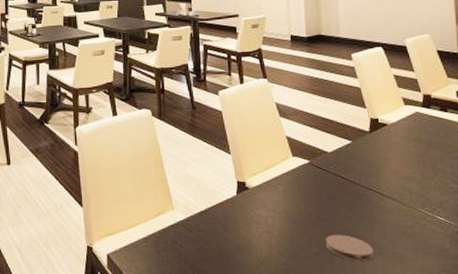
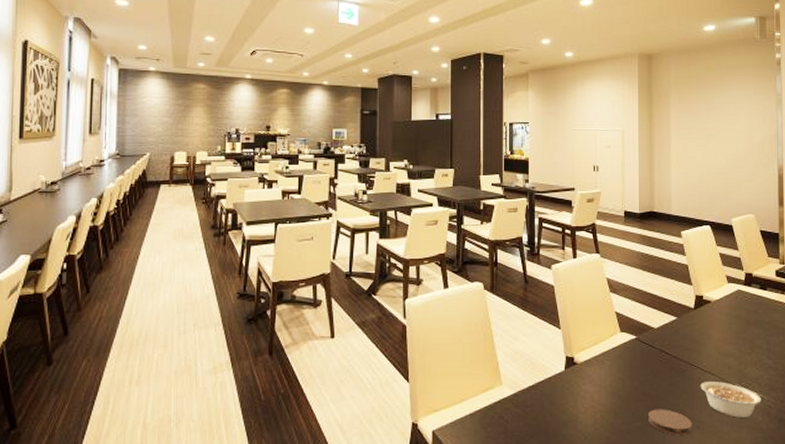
legume: none [380,207,448,244] -> present [700,382,761,418]

